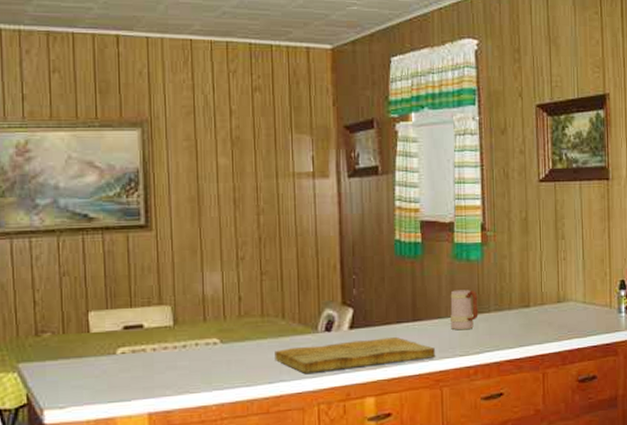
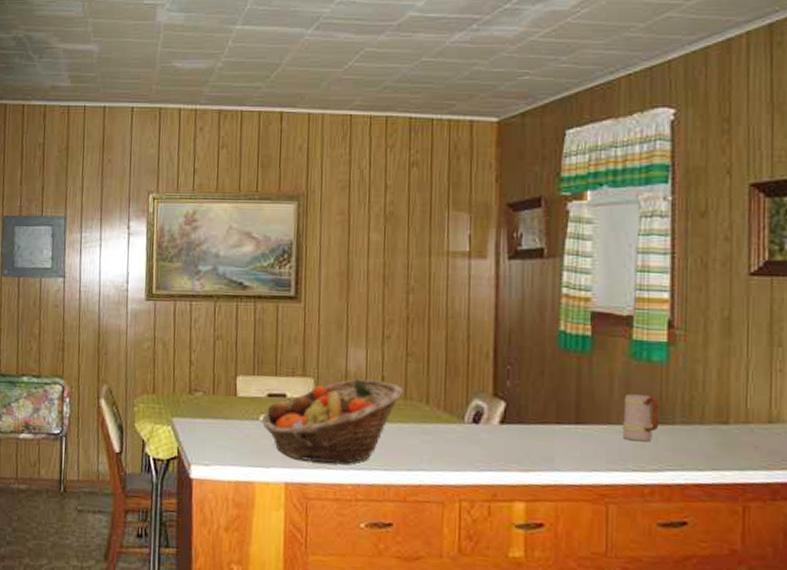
fruit basket: none [118,300,260,389] -> present [261,378,403,464]
cutting board: present [275,337,435,373] -> none [416,436,601,469]

